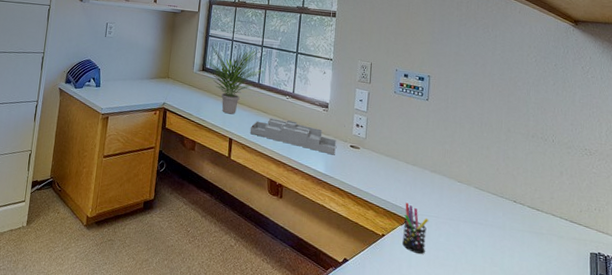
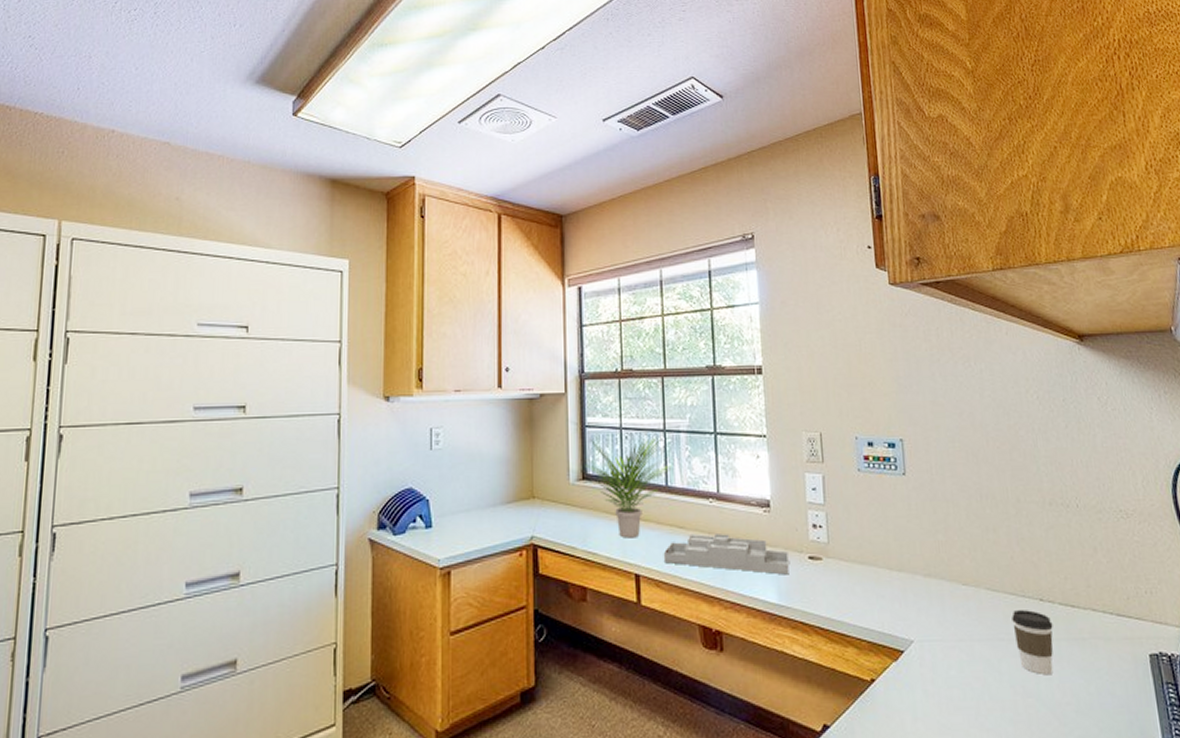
pen holder: present [402,202,429,254] -> none [896,627,933,698]
coffee cup: none [491,206,521,254] -> present [1012,610,1054,675]

